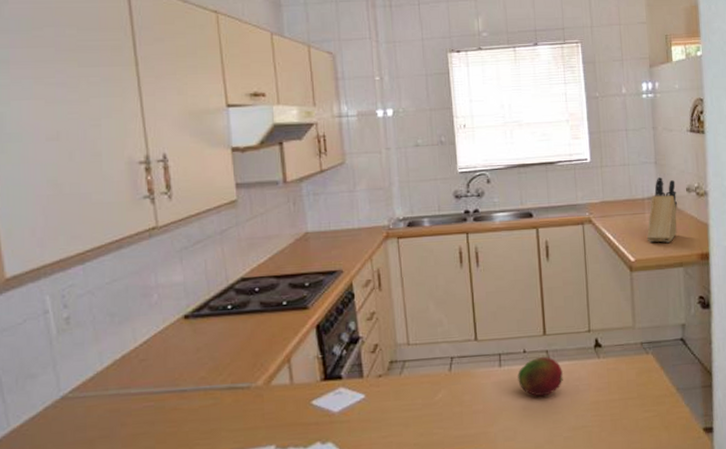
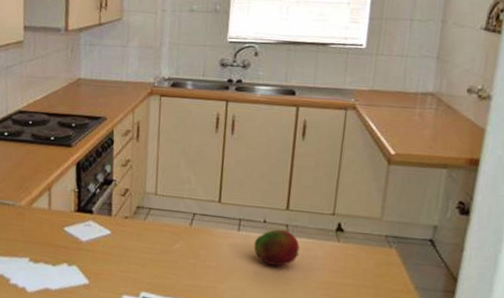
knife block: present [647,176,677,243] -> none [413,72,456,142]

